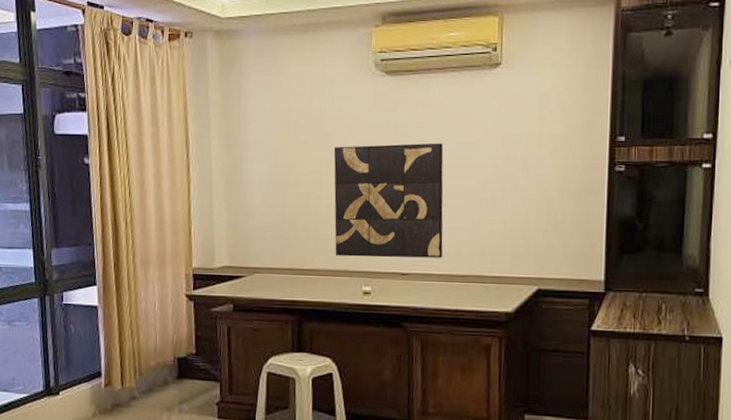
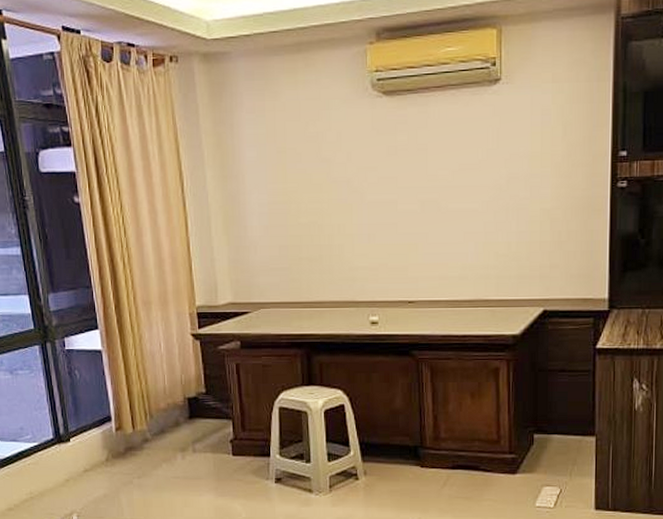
wall art: present [333,143,444,258] -> none [333,165,448,287]

